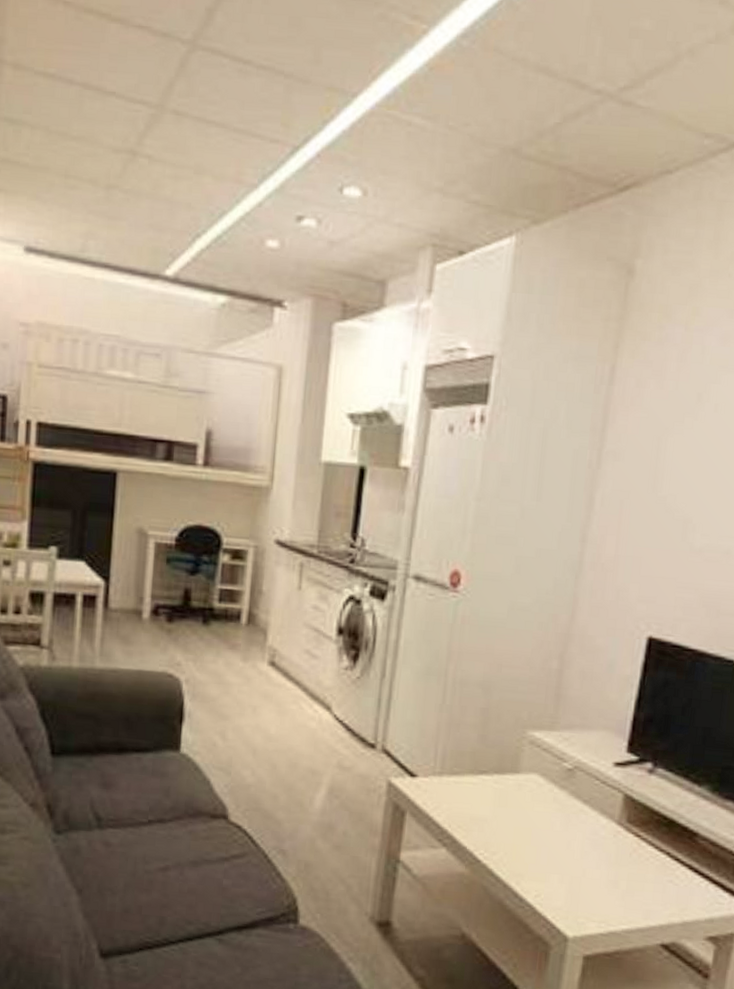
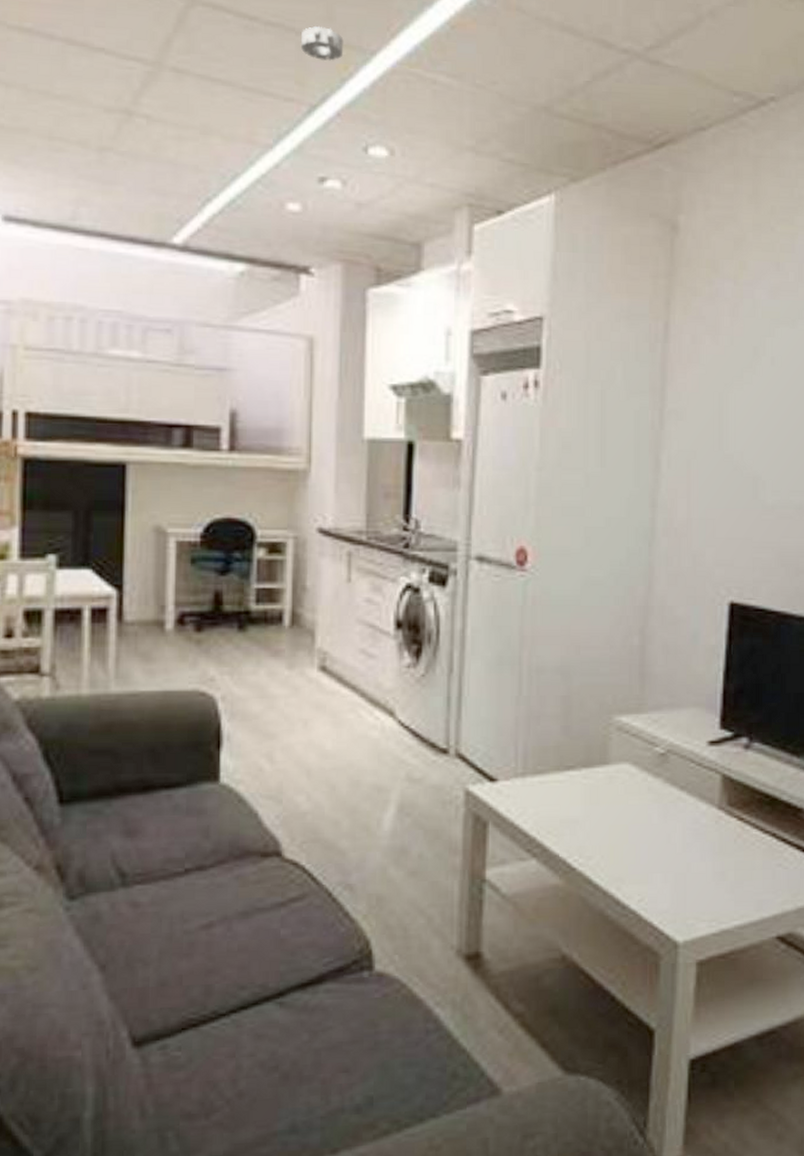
smoke detector: none [288,69,328,104] -> present [300,26,344,62]

